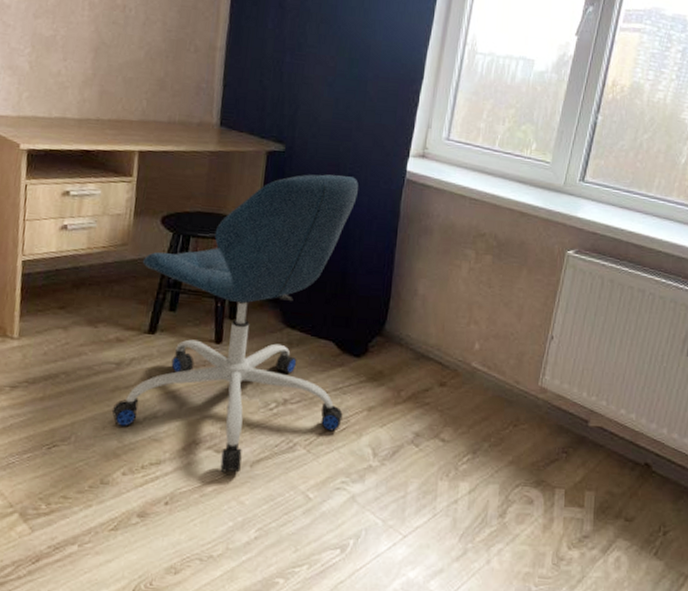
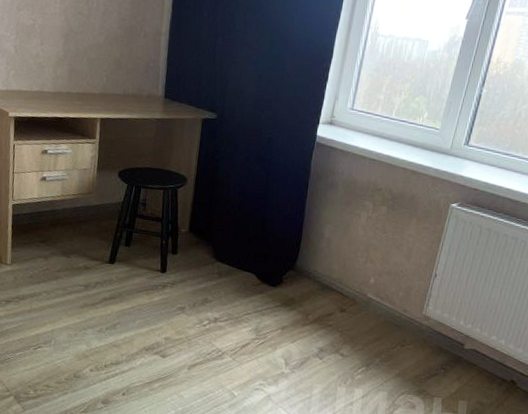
office chair: present [111,174,358,473] -> none [81,138,277,374]

